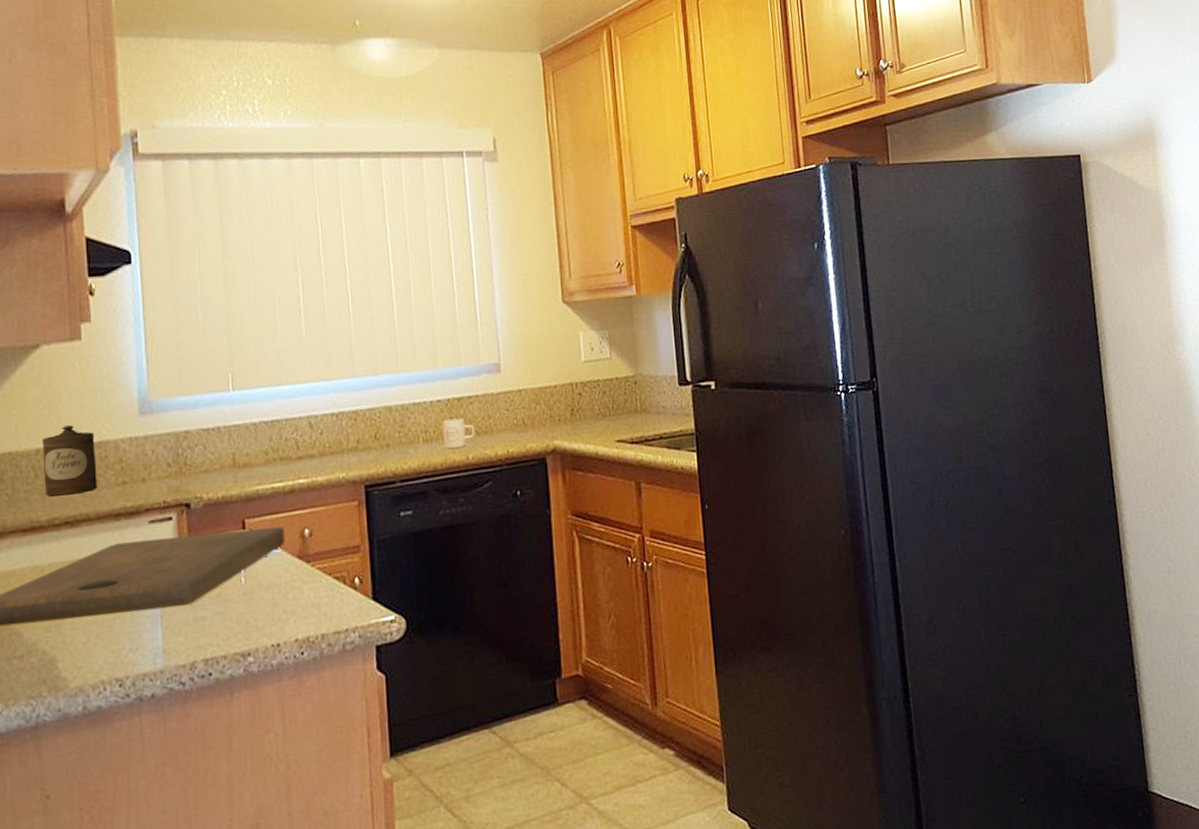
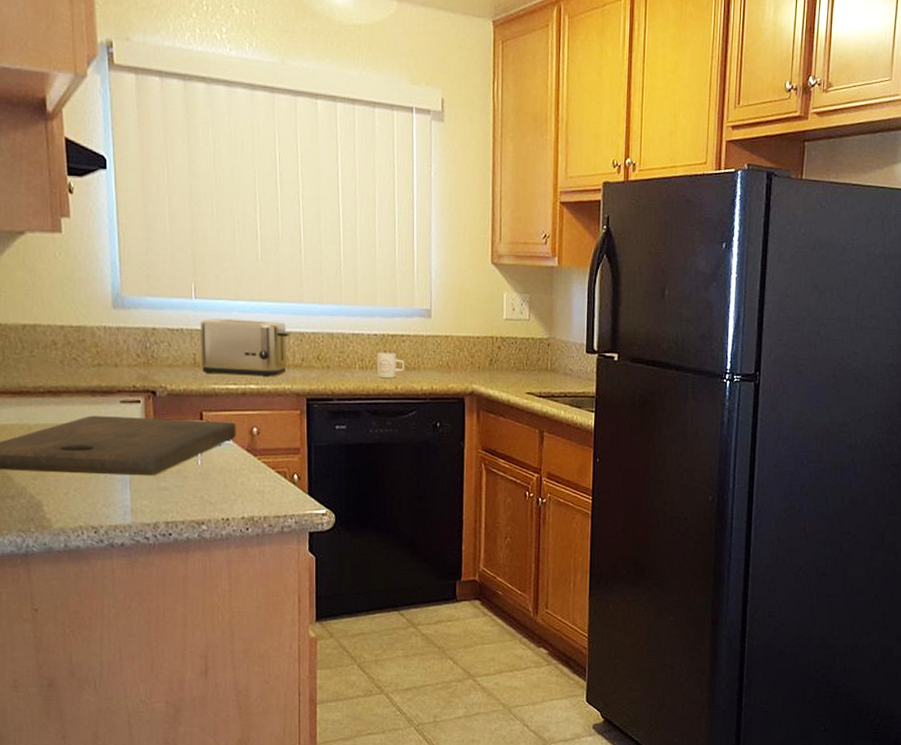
canister: present [42,425,98,497] -> none [28,308,76,369]
toaster: none [240,403,343,475] -> present [200,318,291,377]

